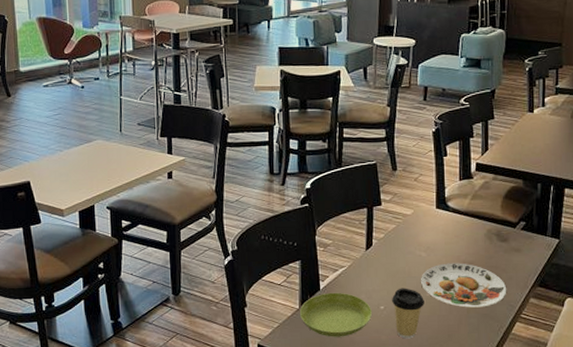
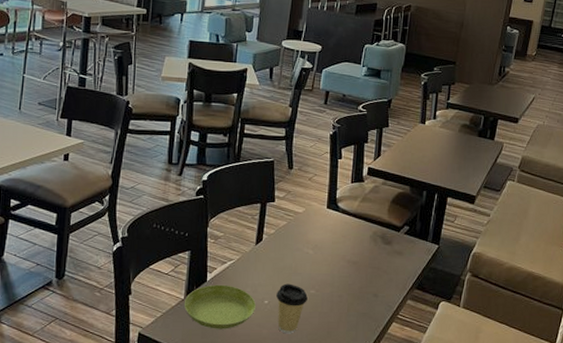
plate: present [421,263,507,308] -> none [306,262,387,307]

